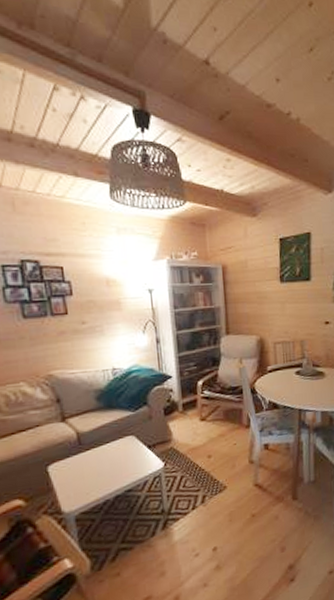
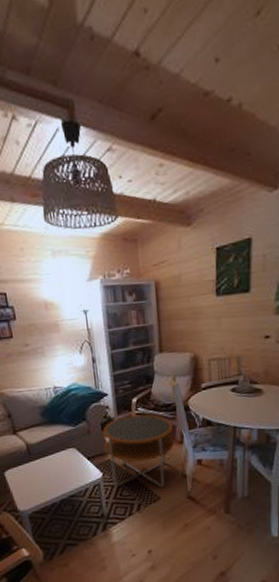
side table: none [166,397,241,477] -> present [103,414,174,487]

